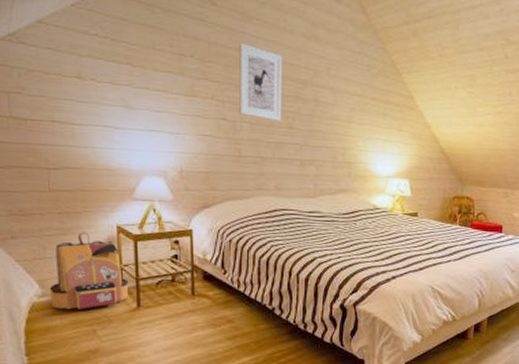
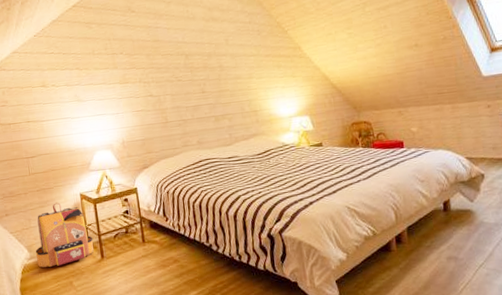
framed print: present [239,43,282,121] -> none [155,35,195,90]

